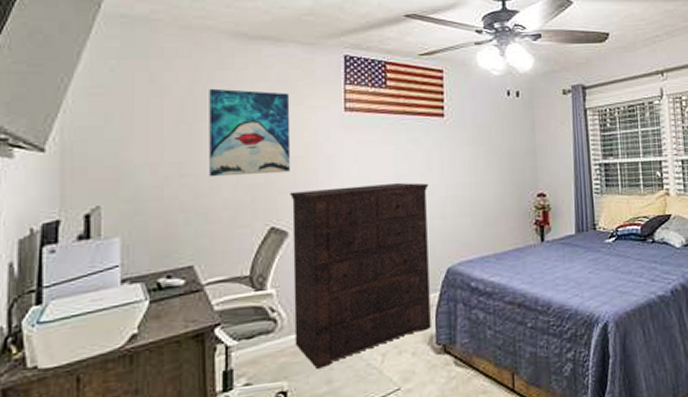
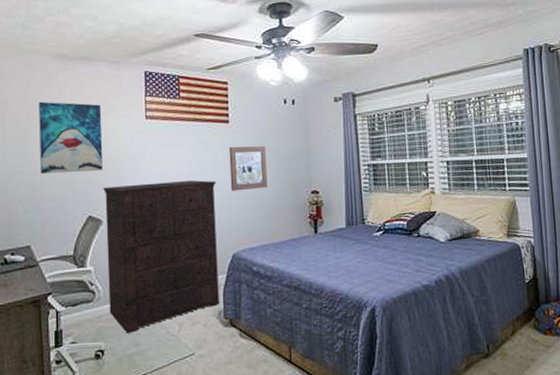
wall art: none [444,143,489,196] -> present [229,146,268,192]

